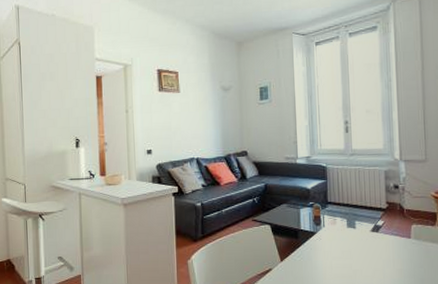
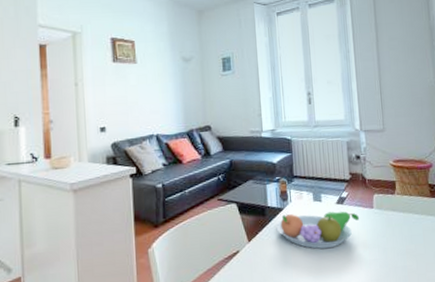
fruit bowl: none [309,238,396,273] -> present [277,211,360,249]

